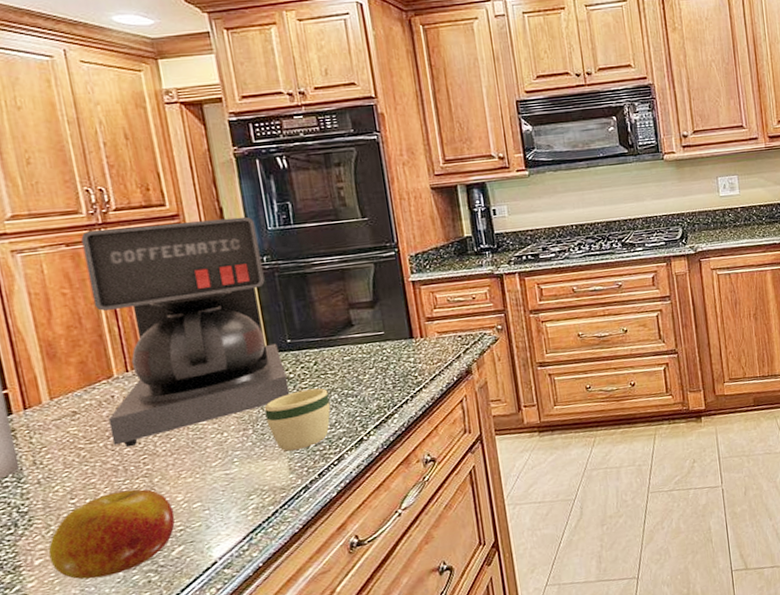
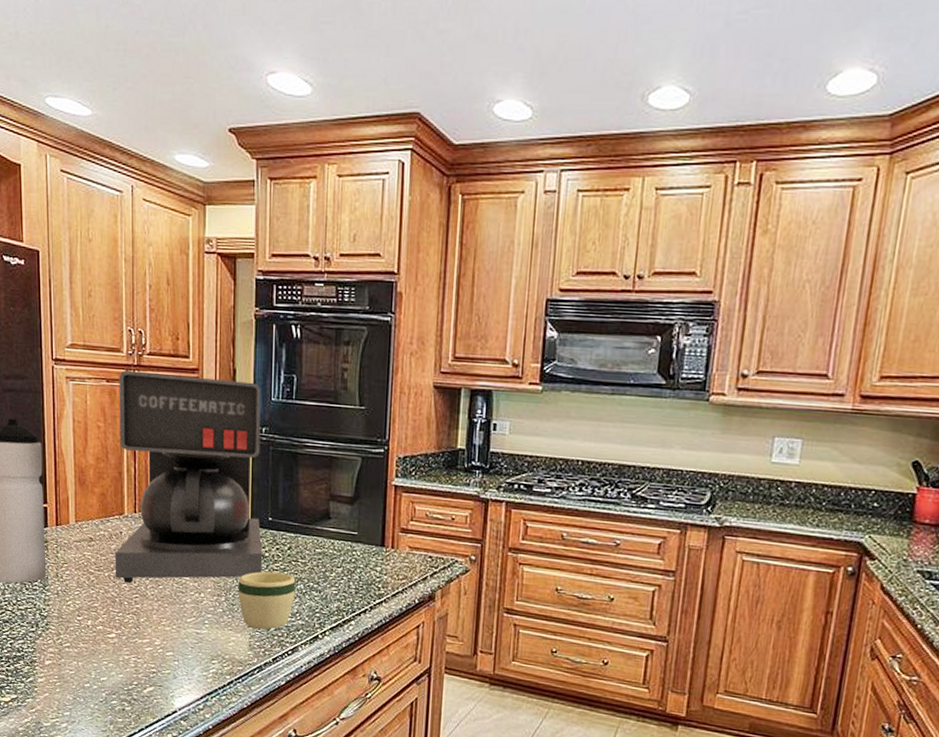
fruit: present [48,489,175,580] -> none [56,620,151,694]

